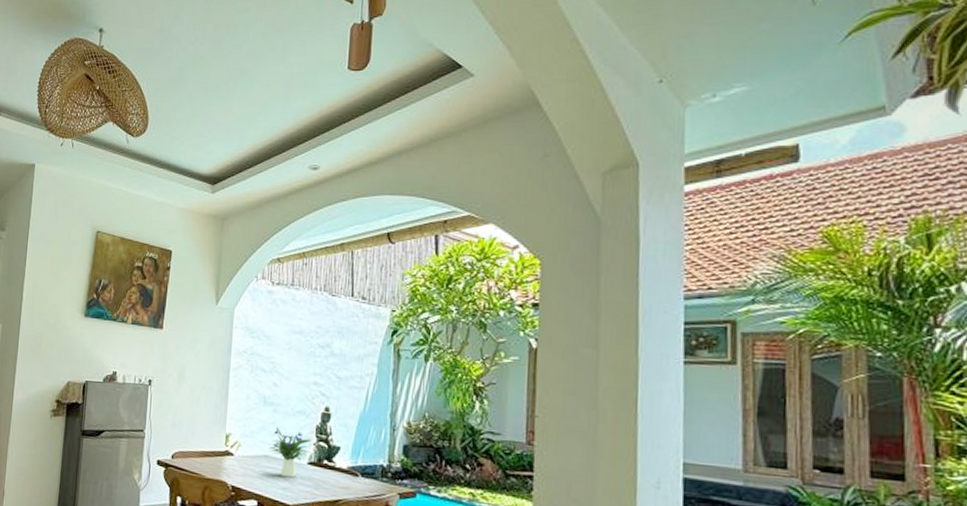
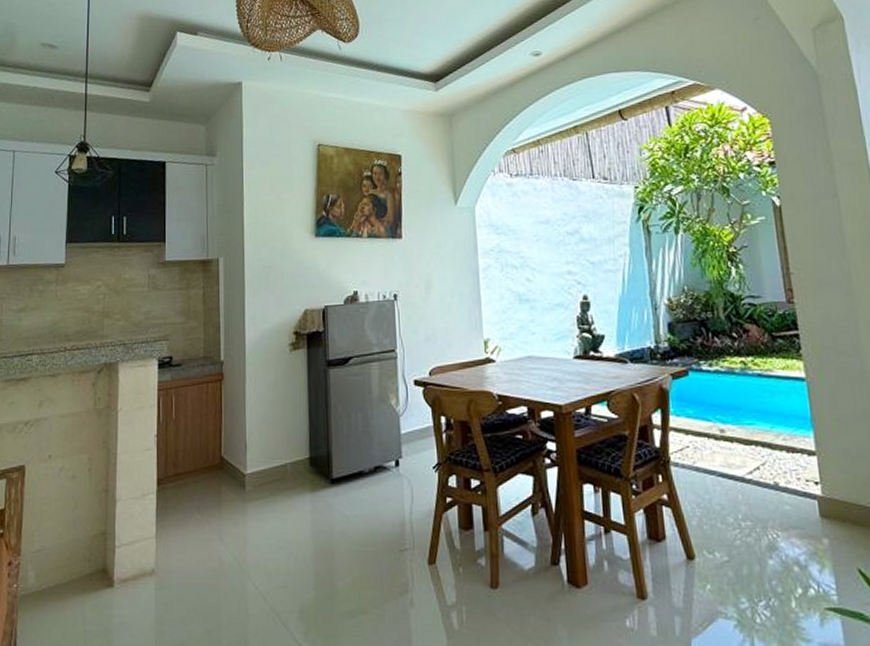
flower arrangement: present [268,427,312,477] -> none [530,324,575,375]

